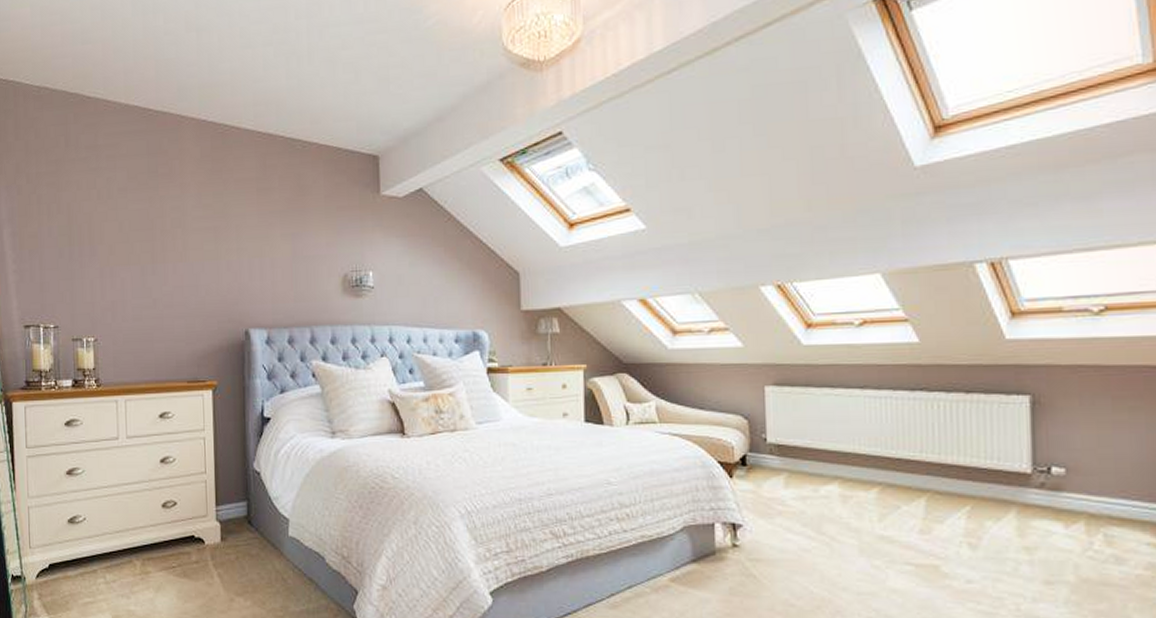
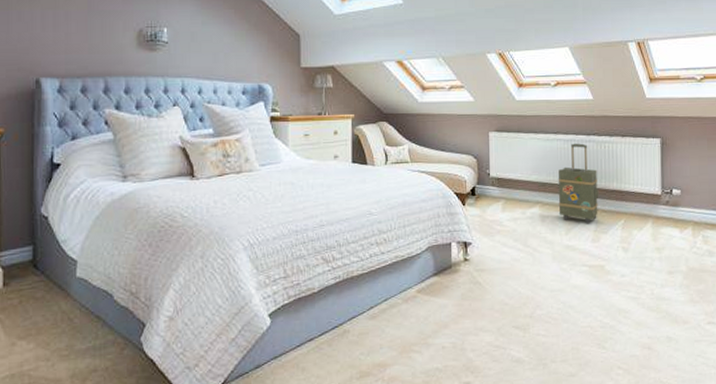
suitcase: none [866,401,930,509] -> present [558,143,599,224]

